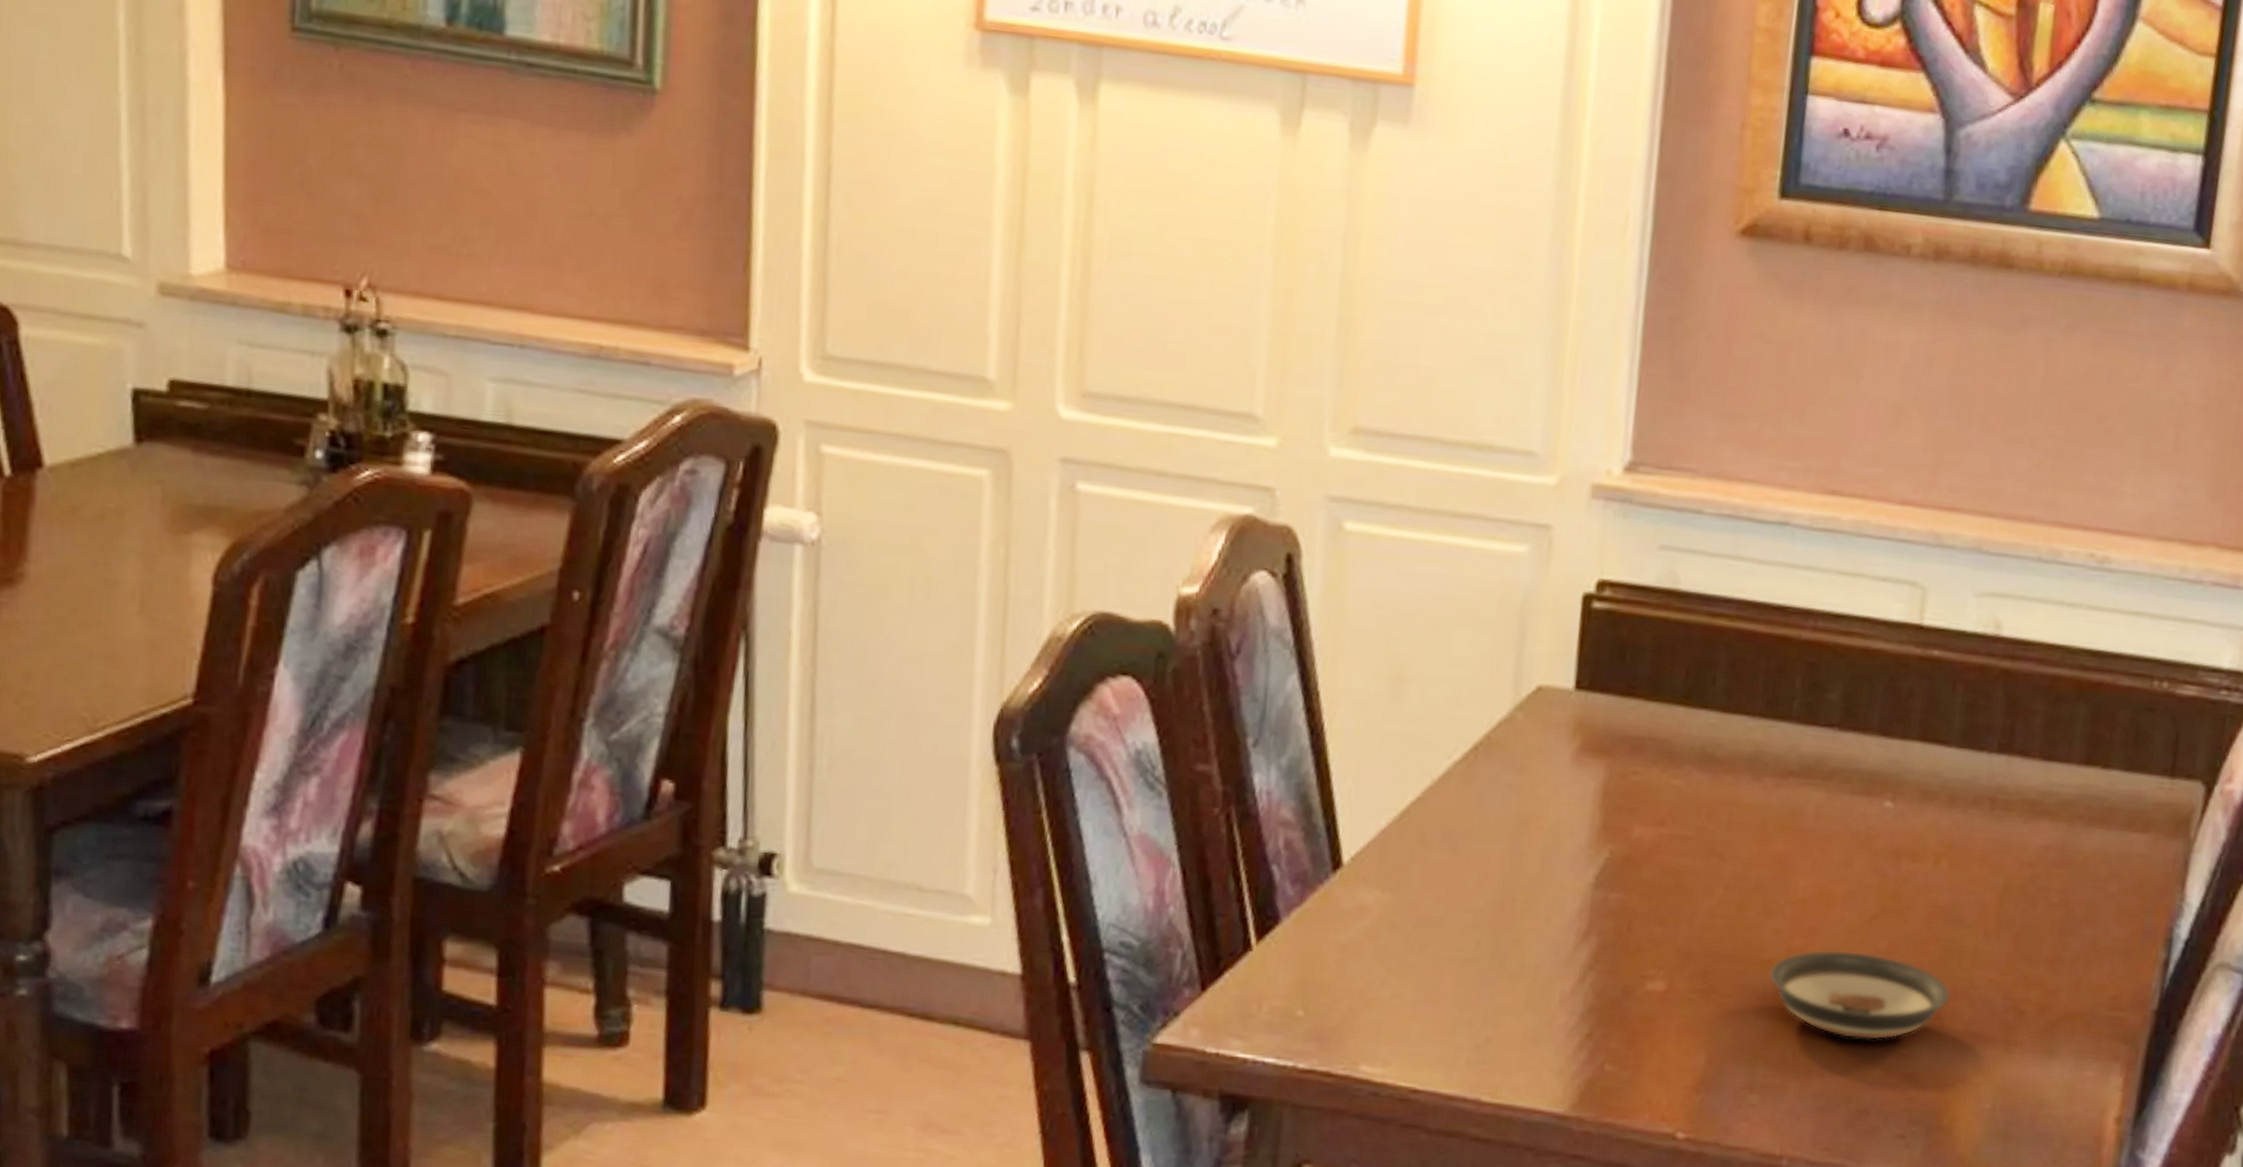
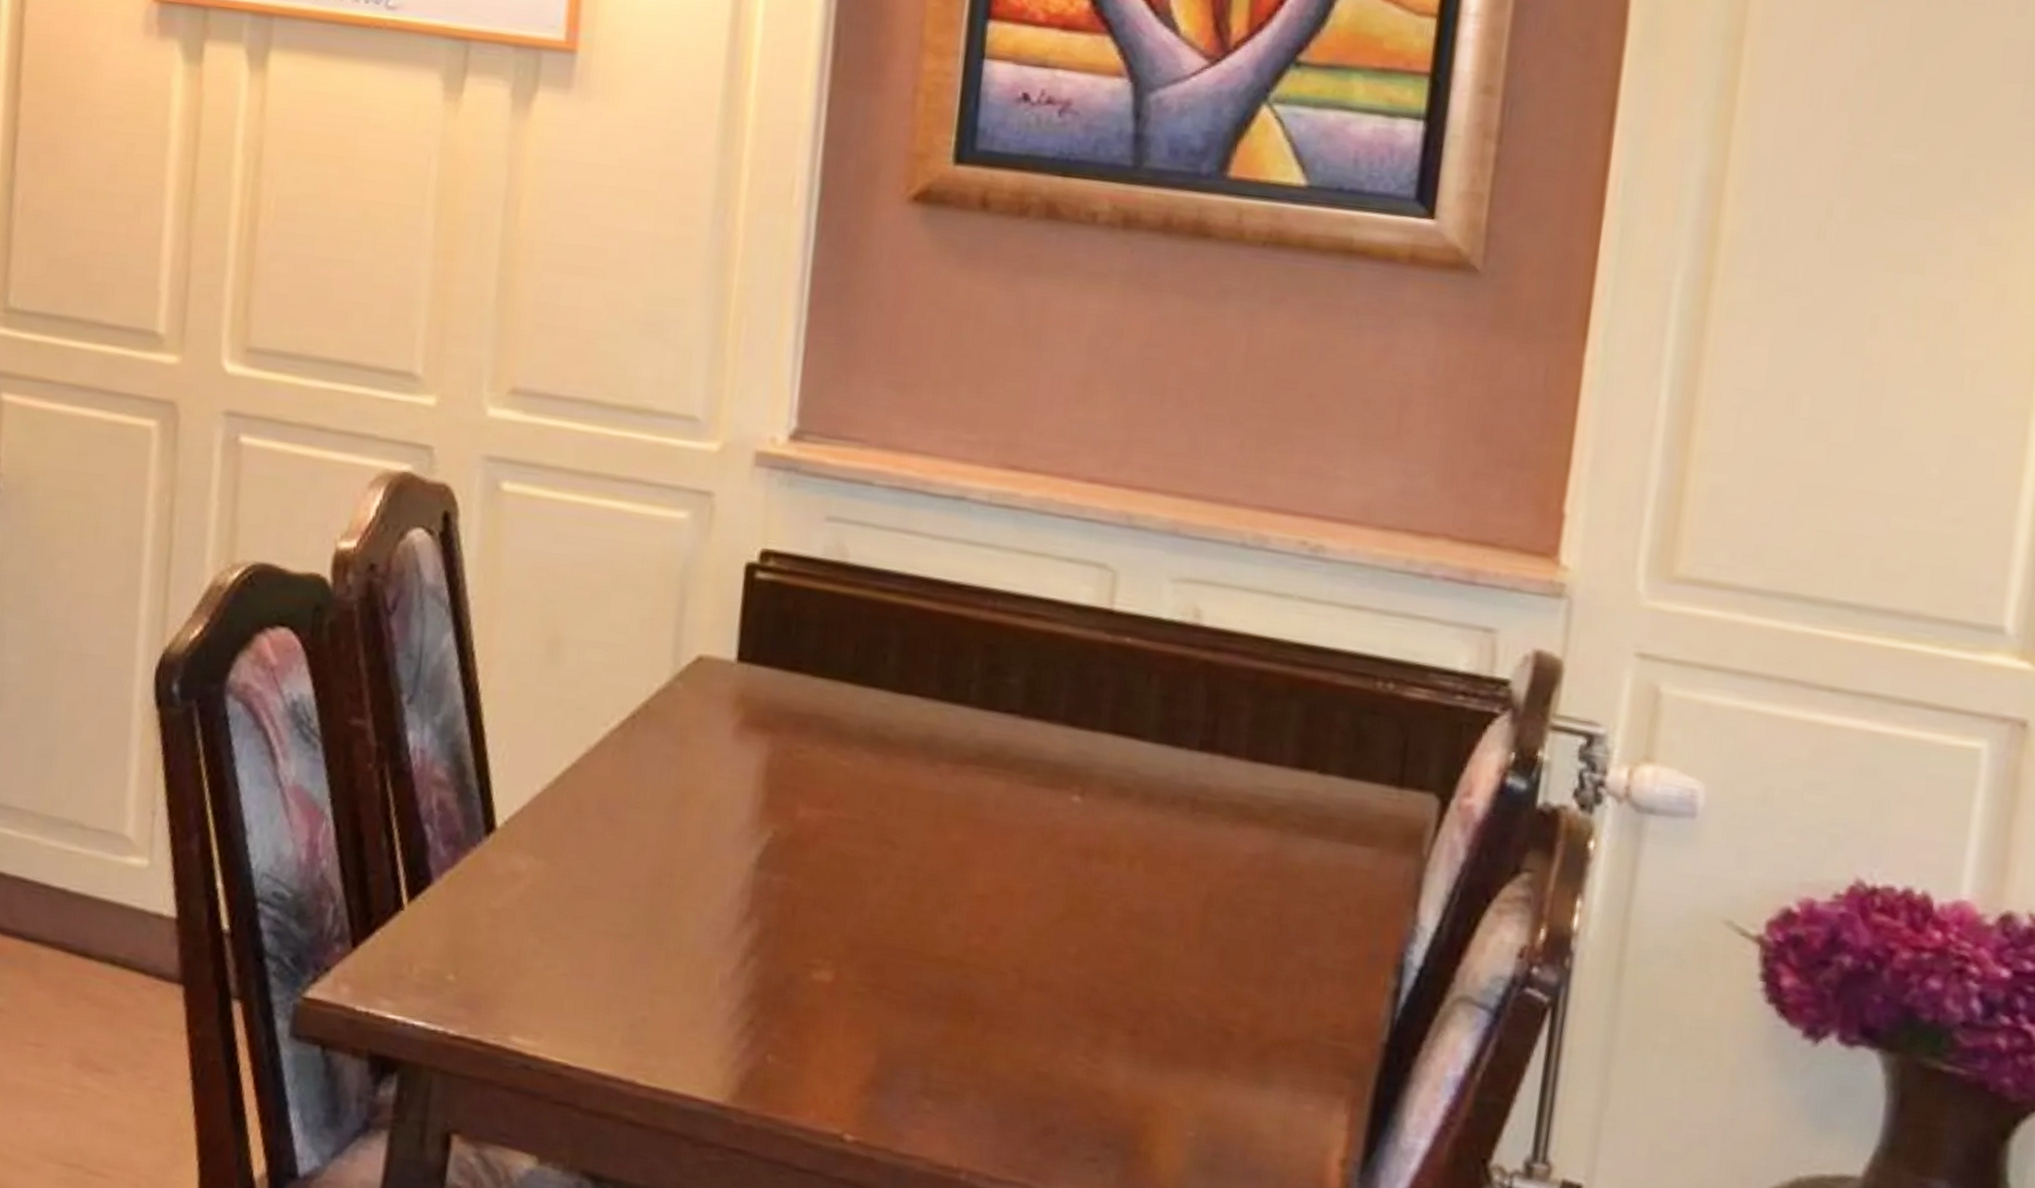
saucer: present [1768,949,1951,1041] -> none [944,950,1148,1053]

